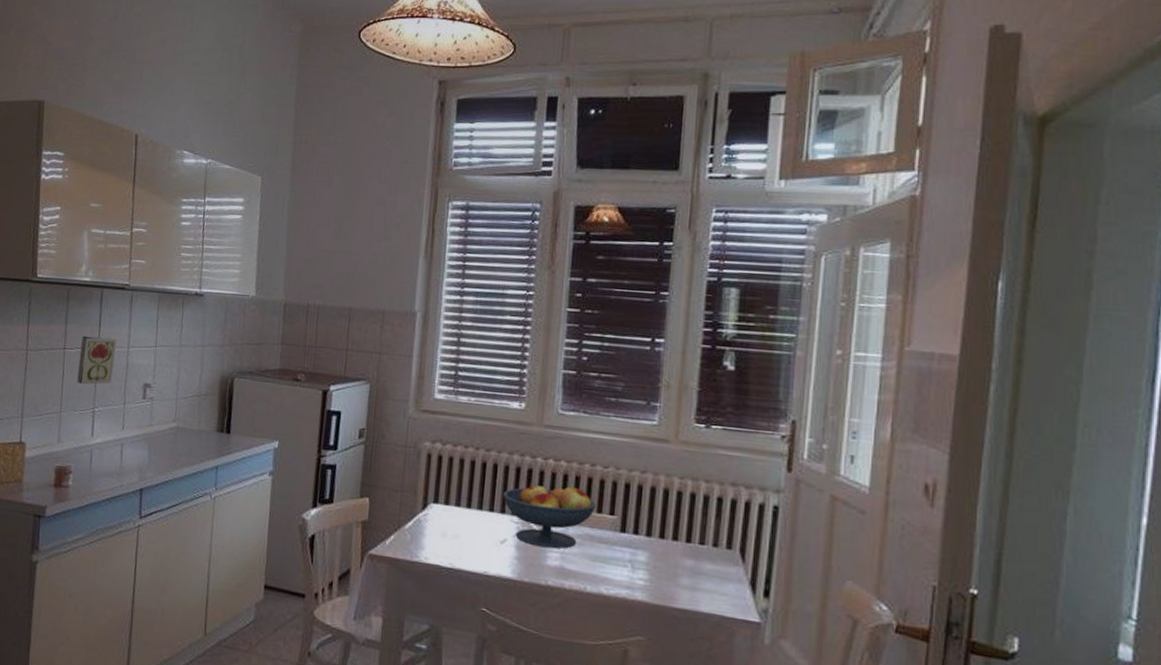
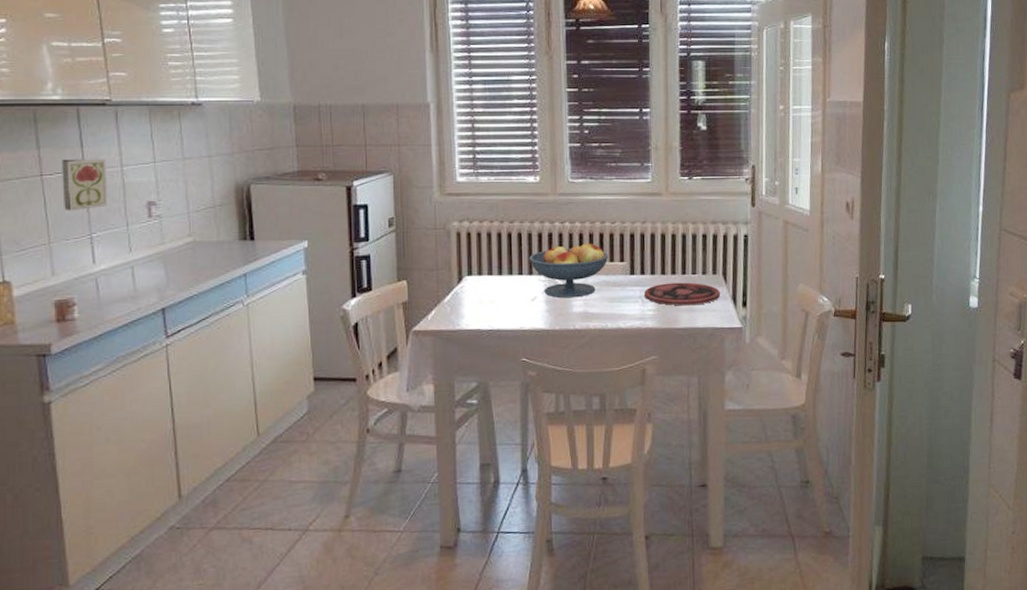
plate: none [634,549,735,584] -> present [643,282,720,306]

